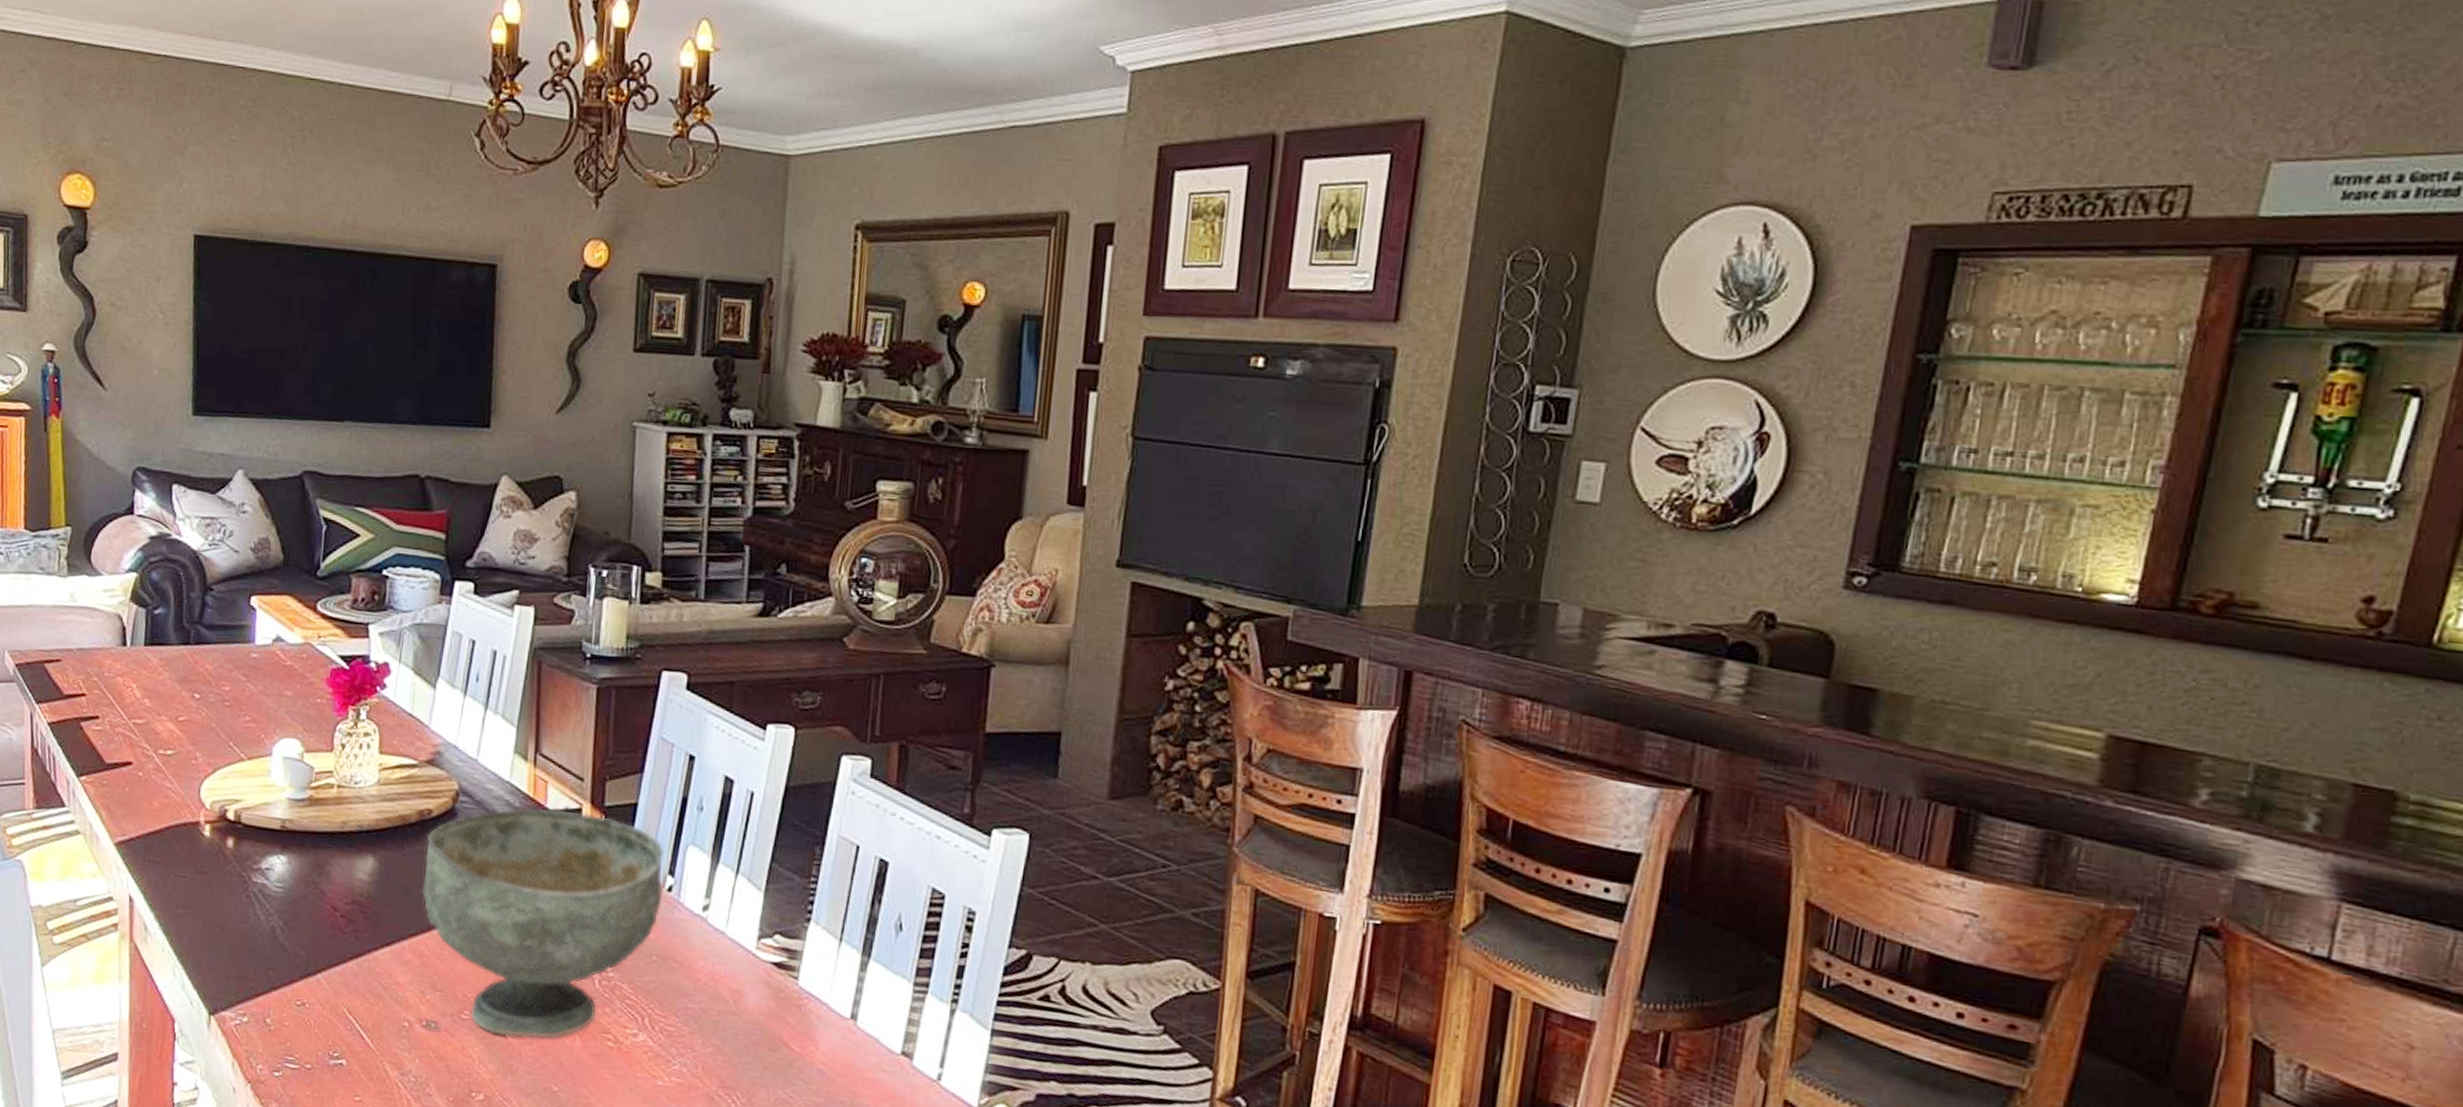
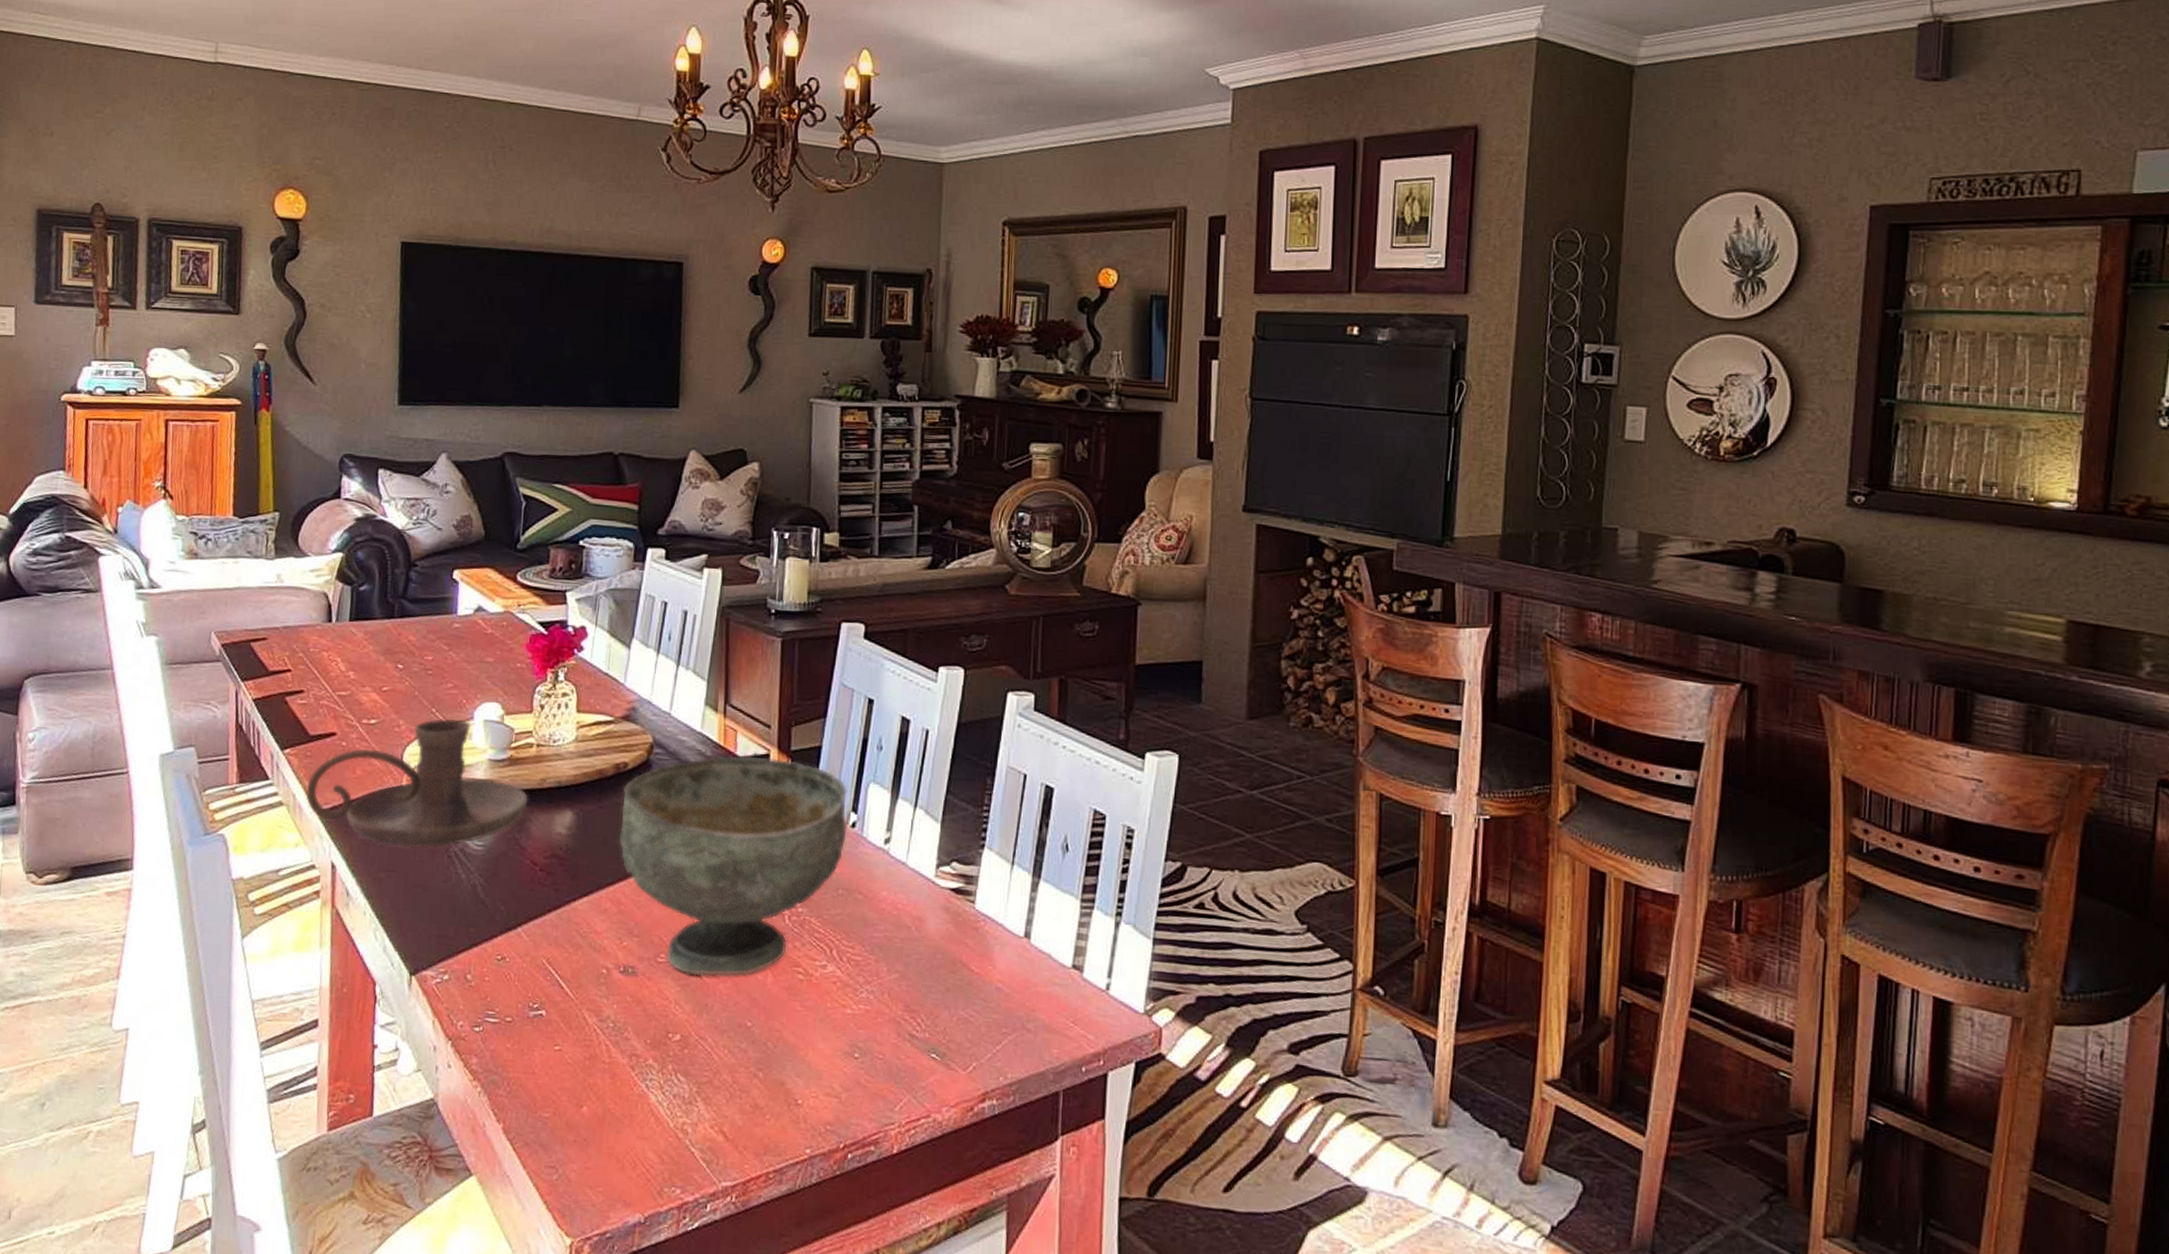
candle holder: none [102,752,329,887] -> present [305,718,529,849]

